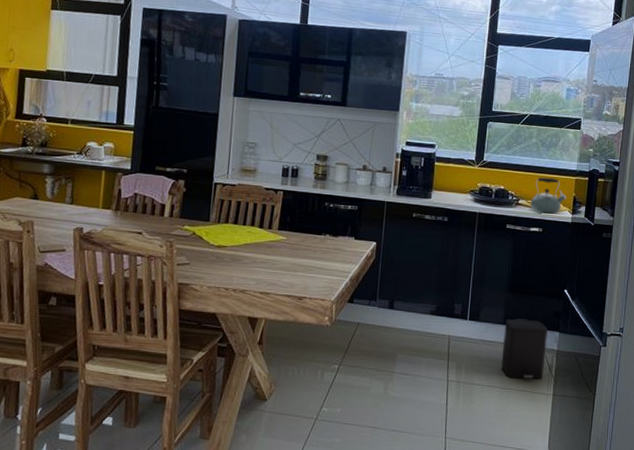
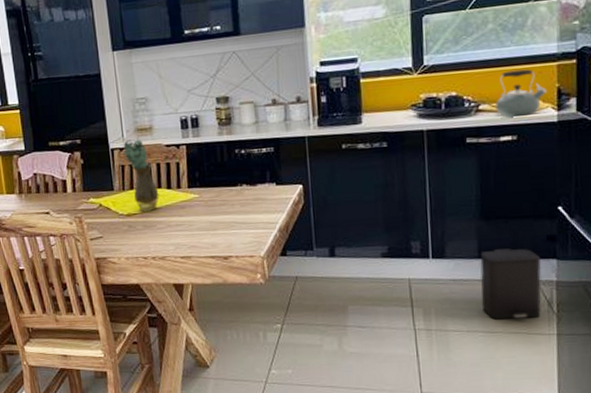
vase: none [224,175,251,246] -> present [122,138,160,212]

